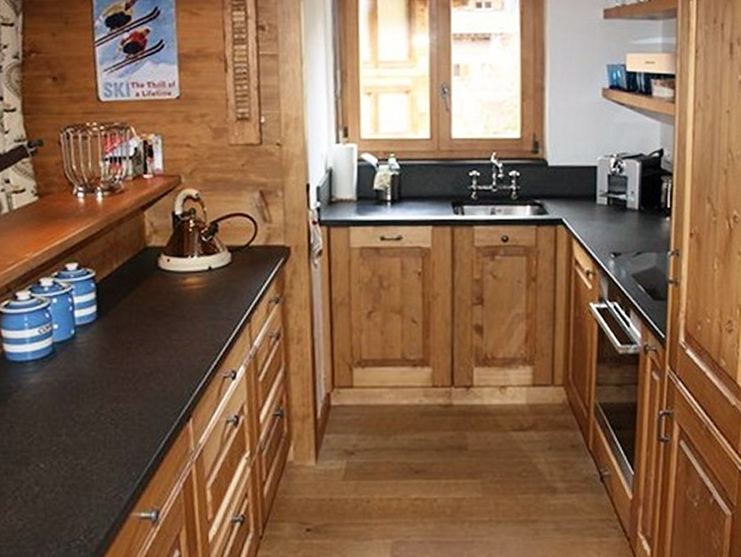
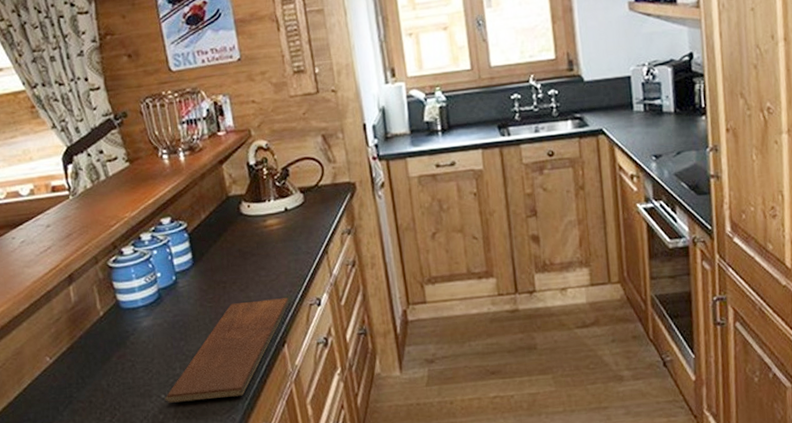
chopping board: none [43,366,200,474] -> present [164,298,289,403]

